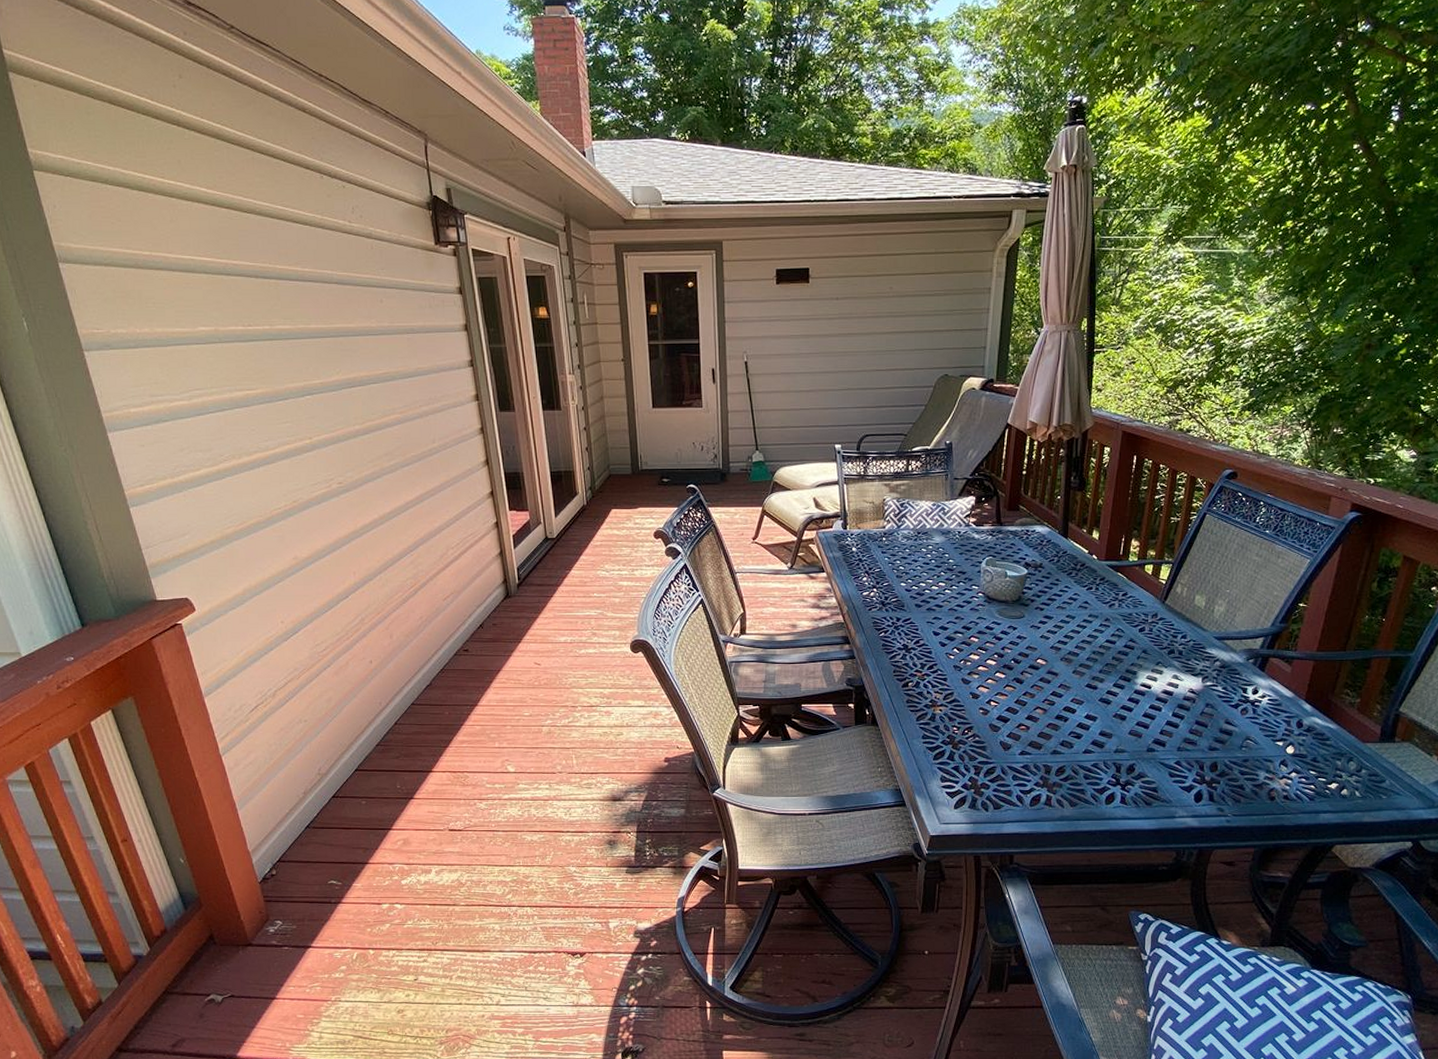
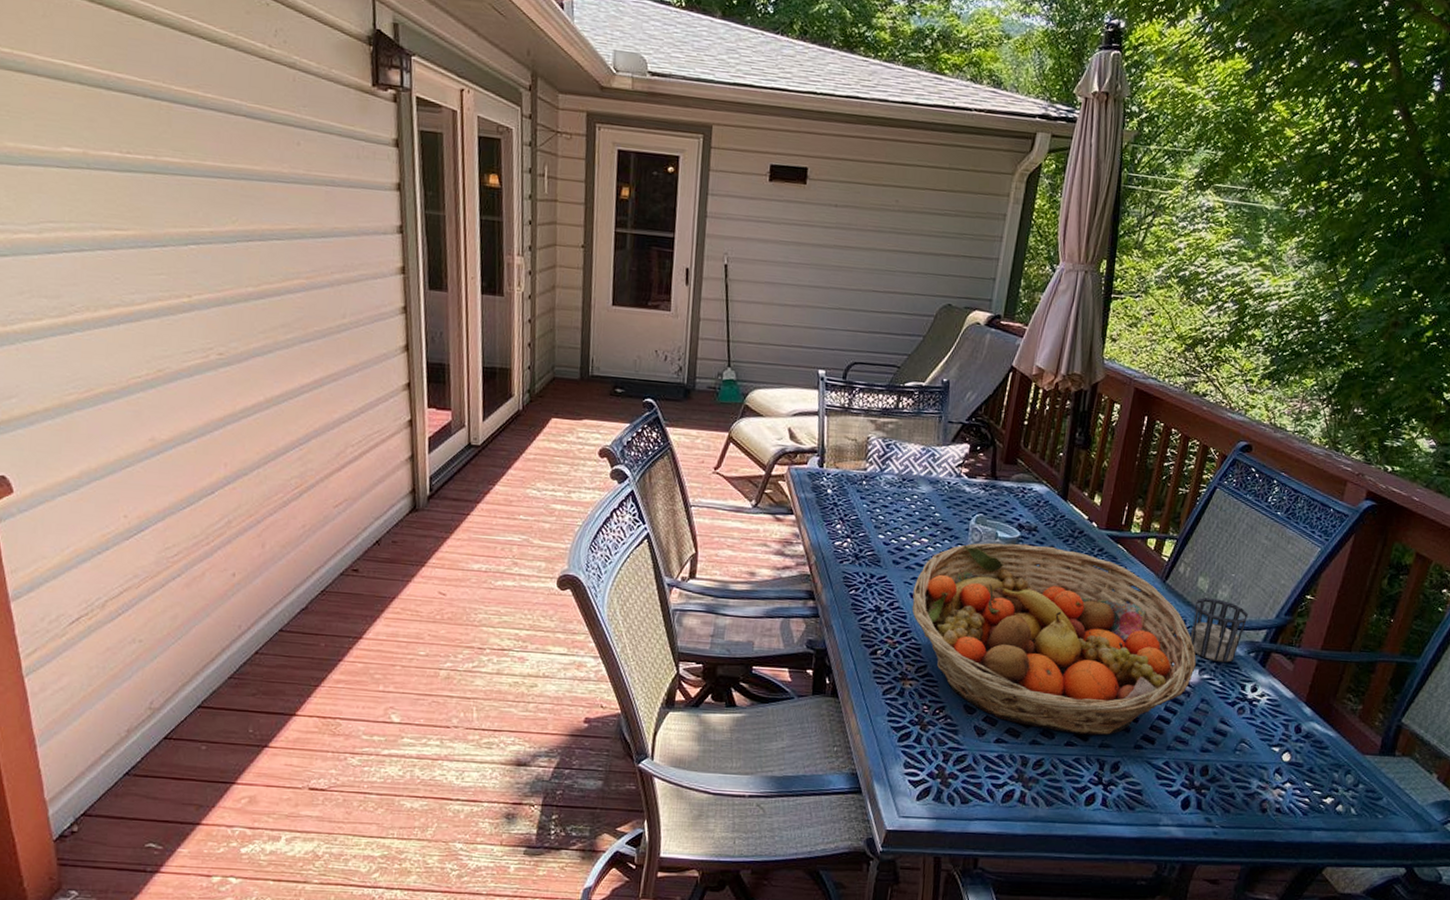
fruit basket: none [935,580,1199,743] -> present [911,542,1196,736]
cup: none [1191,613,1245,670] -> present [1190,597,1249,662]

